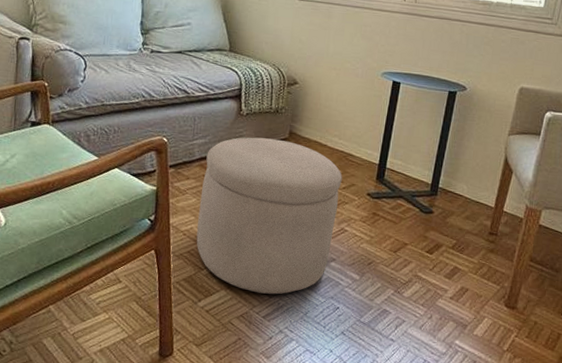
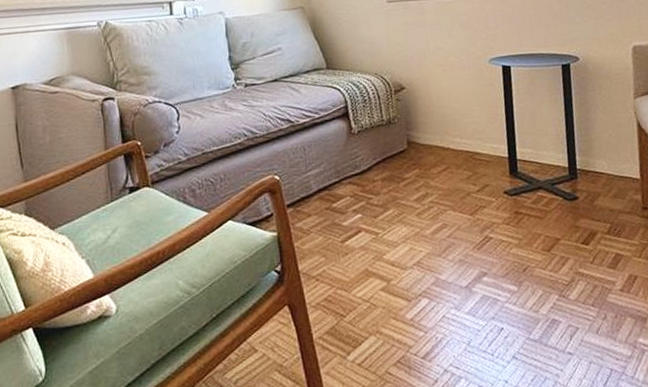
ottoman: present [196,137,343,295] -> none [324,152,480,331]

